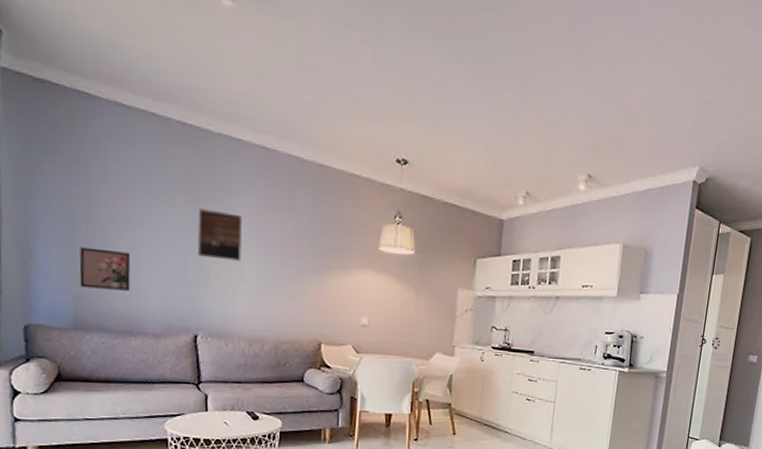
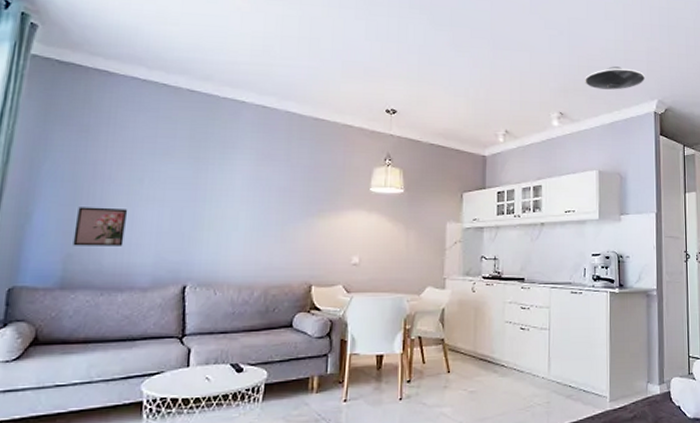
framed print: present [196,208,243,261] -> none [193,164,241,210]
ceiling light: none [620,122,689,152] -> present [585,66,645,90]

